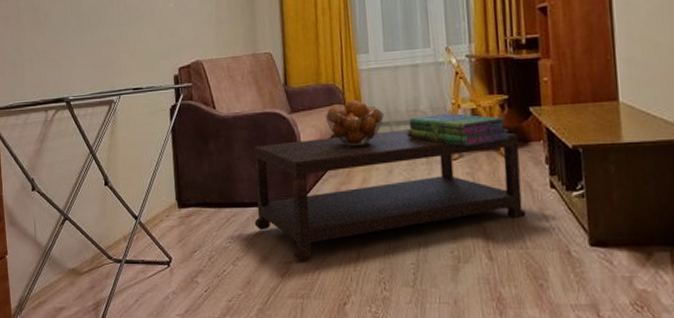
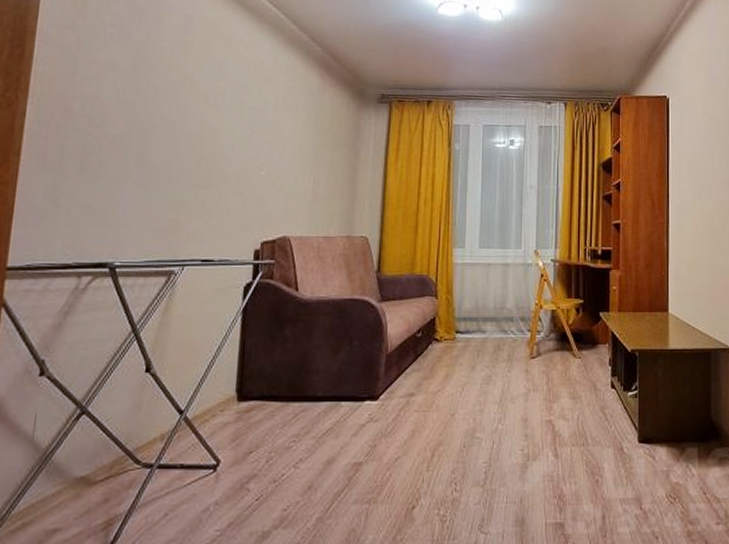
coffee table: present [253,130,527,261] -> none [325,326,590,462]
fruit basket: present [325,99,384,146] -> none [415,292,473,339]
stack of books: present [406,112,510,146] -> none [492,312,582,346]

